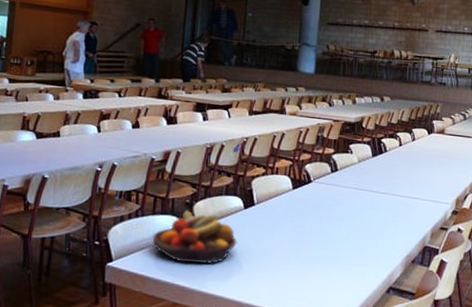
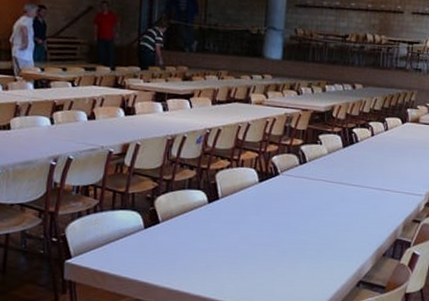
fruit bowl: present [152,210,237,265] -> none [112,205,202,261]

